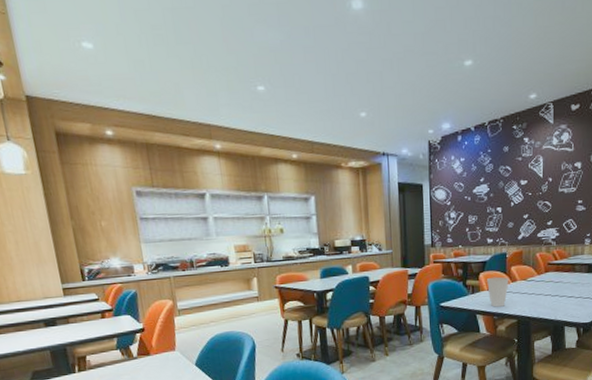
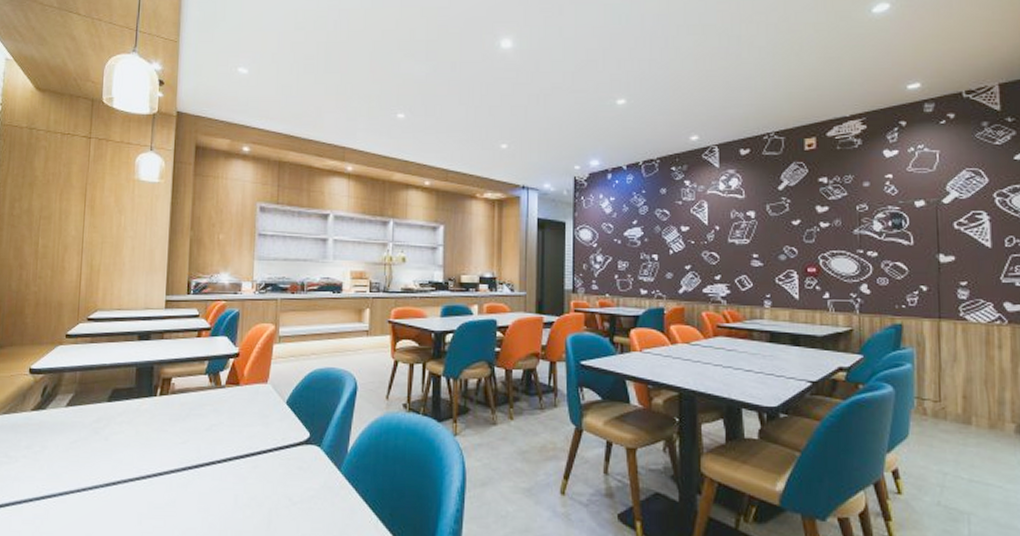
cup: present [487,276,509,307] -> none [640,335,668,374]

